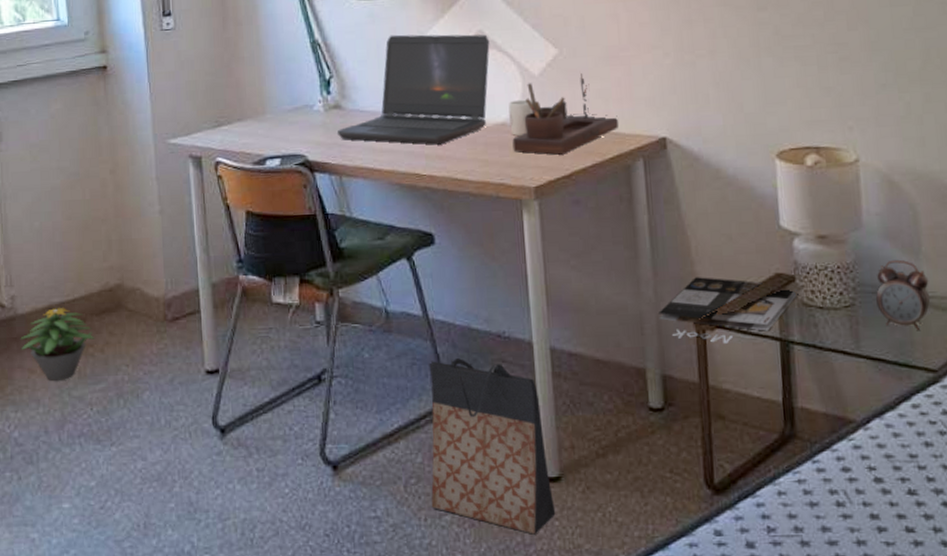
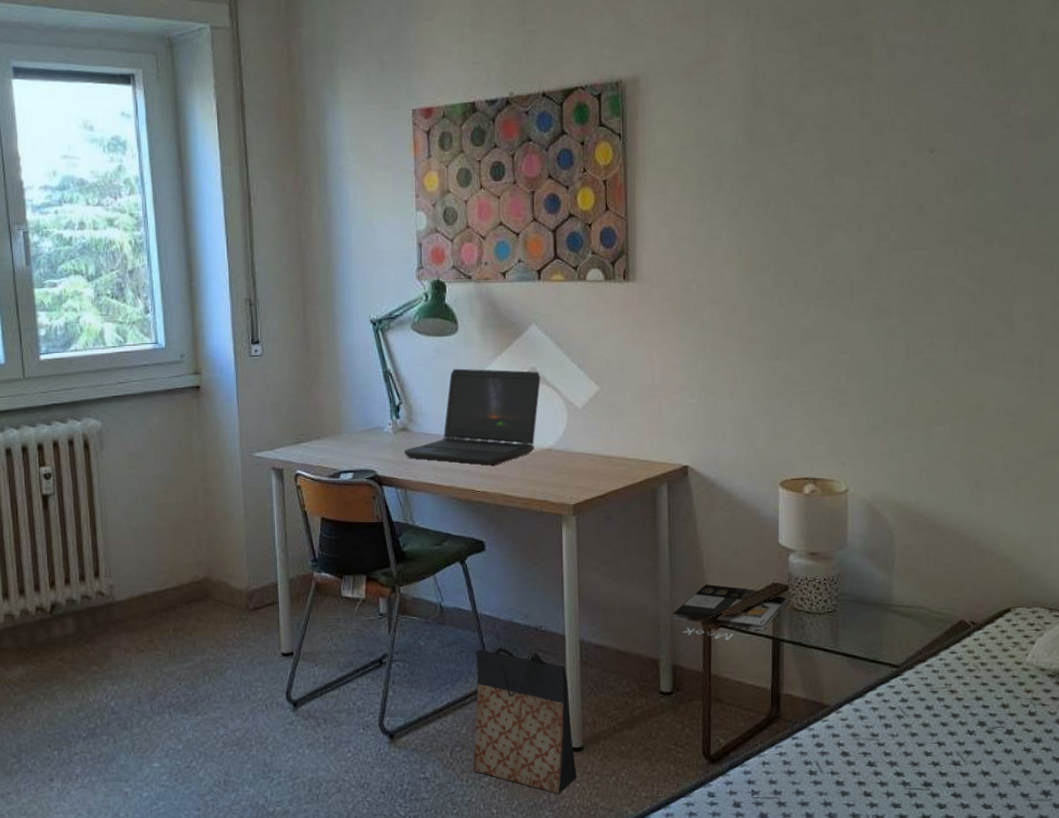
potted flower: present [20,308,95,381] -> none [117,597,184,659]
mug: present [508,99,534,136] -> none [554,429,576,460]
desk organizer: present [512,73,619,155] -> none [556,408,649,477]
alarm clock: present [876,259,931,330] -> none [854,574,899,633]

